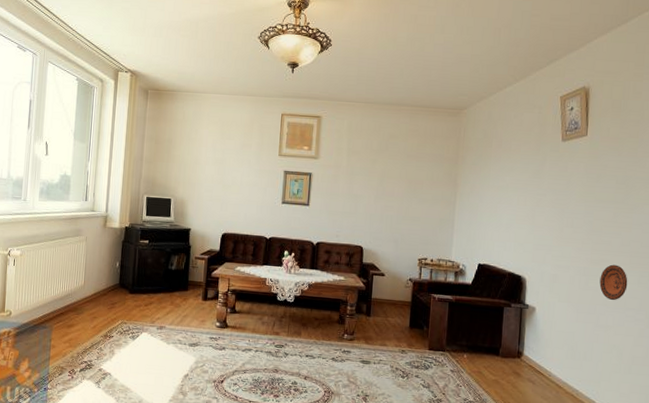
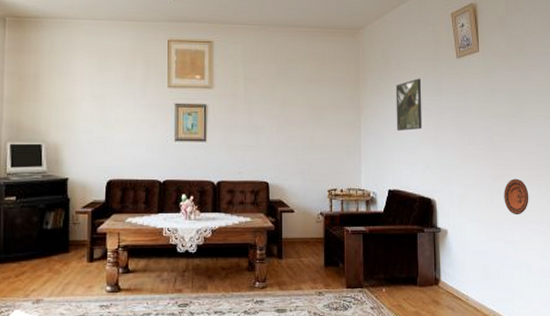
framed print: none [491,159,522,209] -> present [395,78,423,131]

